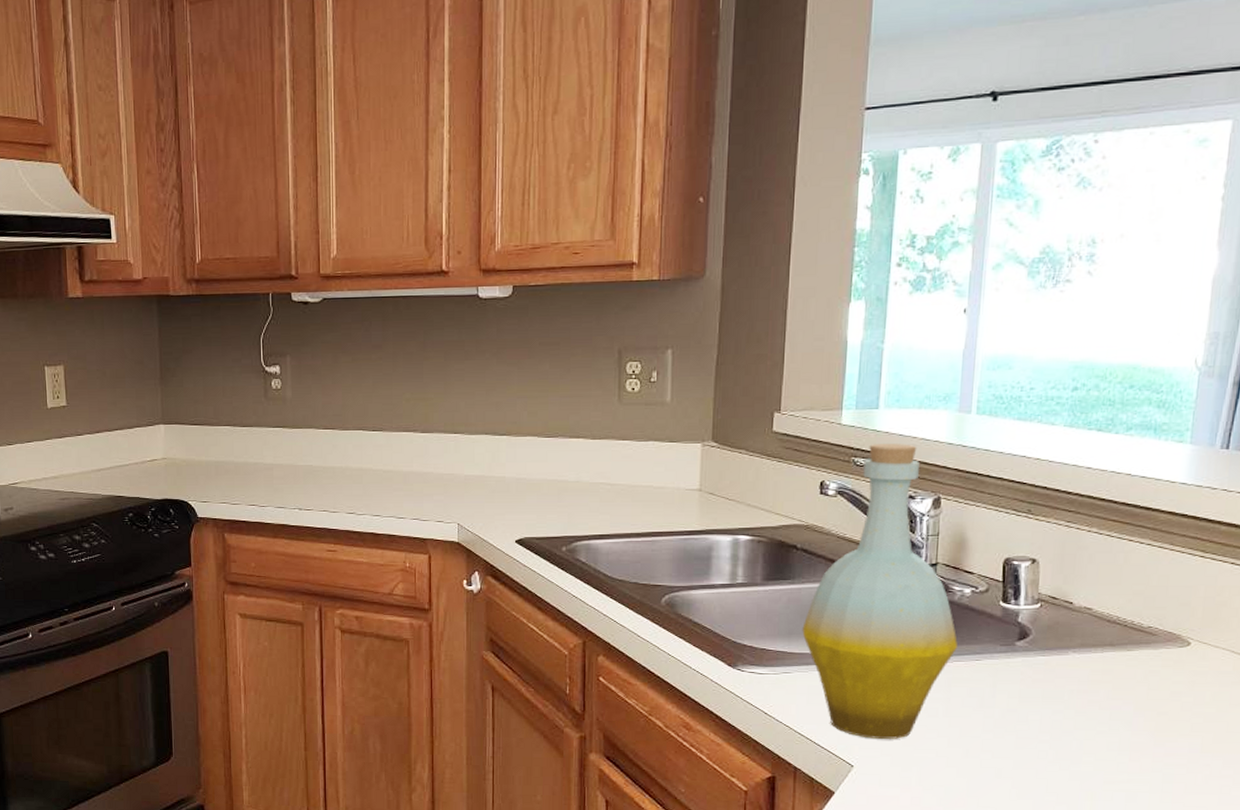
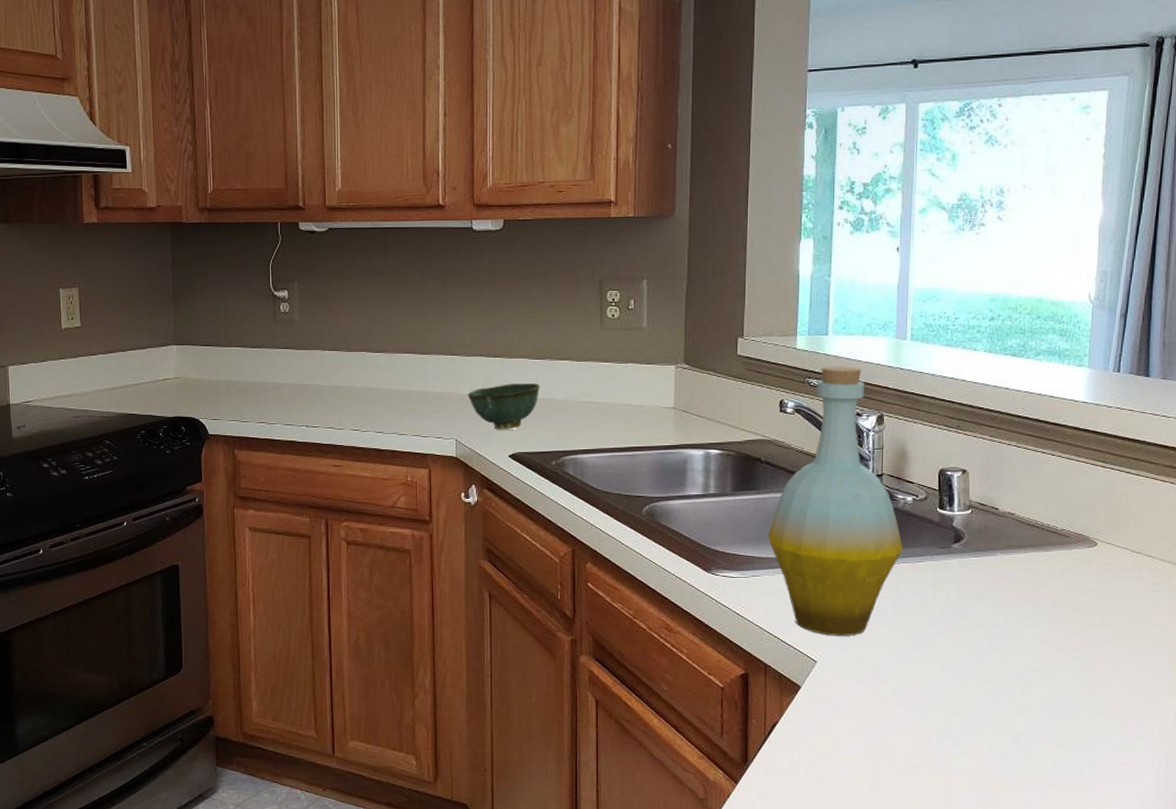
bowl: none [471,464,550,513] -> present [467,383,540,430]

